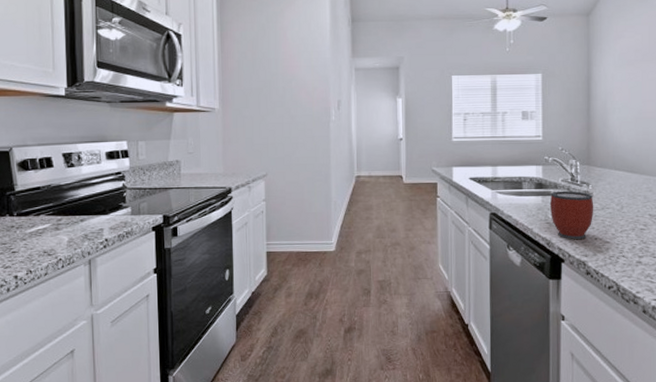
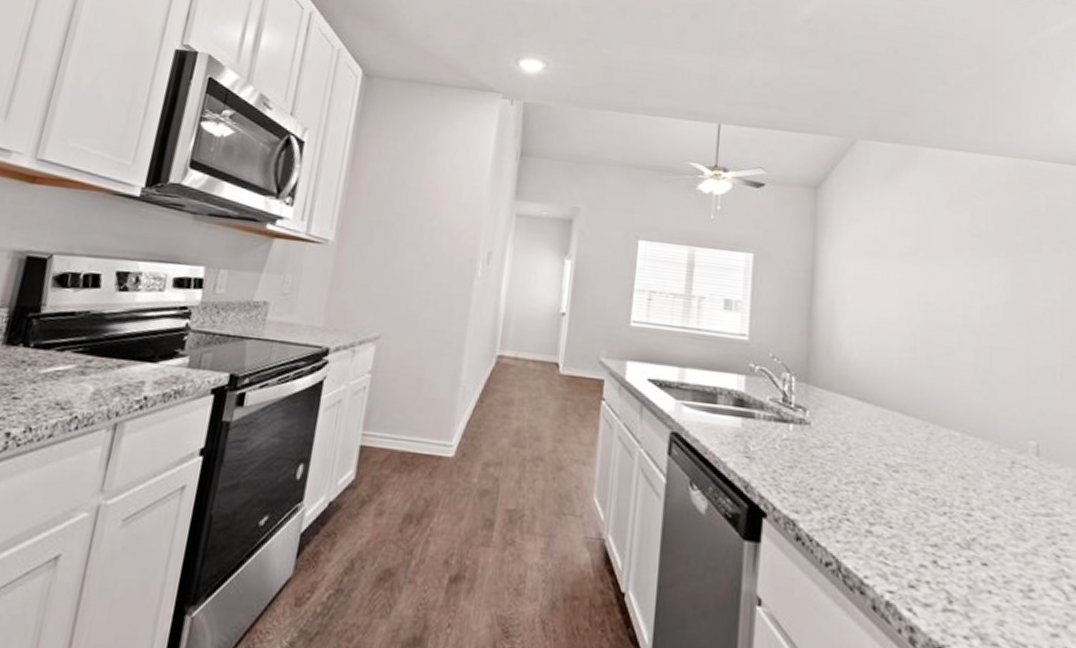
mug: present [549,190,594,240] -> none [751,413,812,488]

